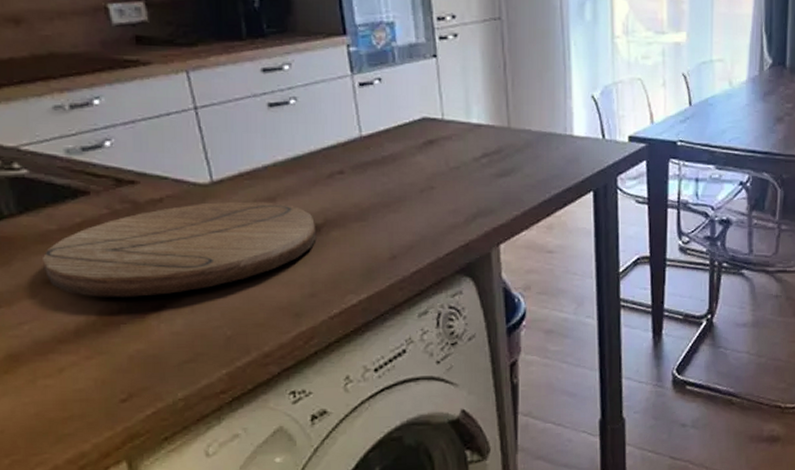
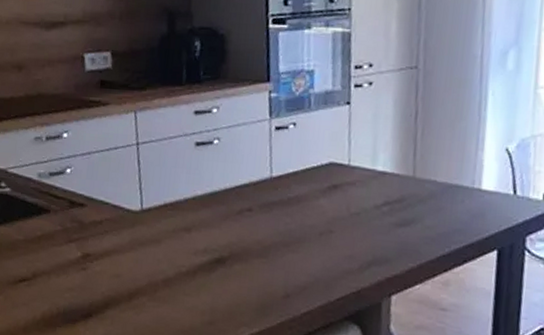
cutting board: present [43,201,317,297] -> none [10,228,222,306]

